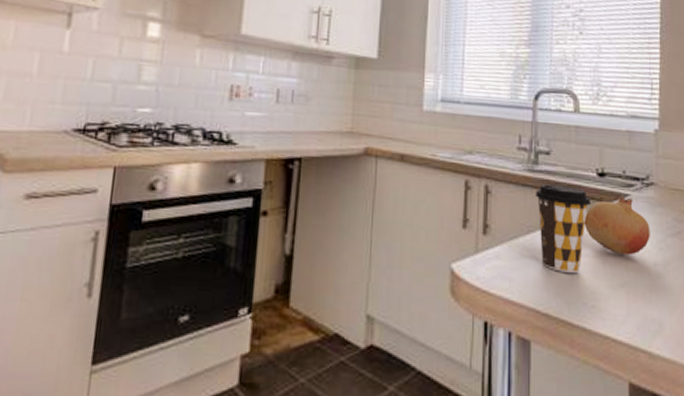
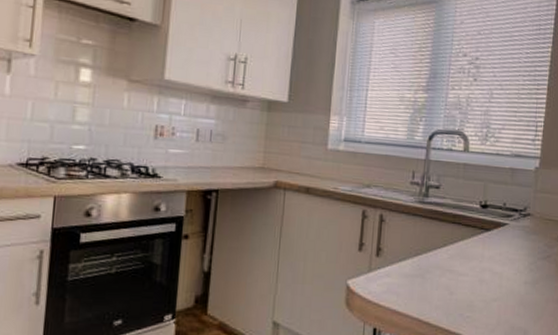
coffee cup: present [536,184,592,273] -> none [424,214,474,289]
fruit: present [584,195,650,255] -> none [465,224,523,275]

